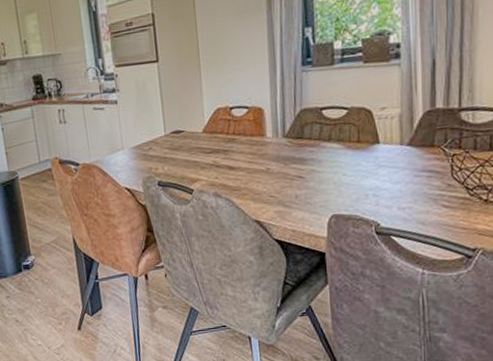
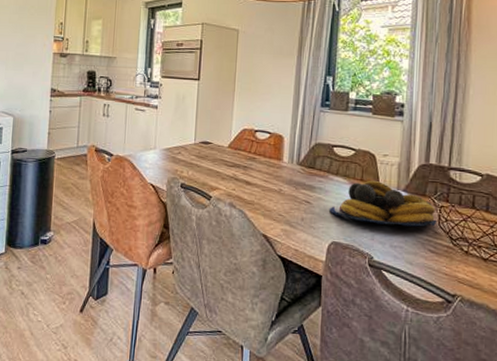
fruit bowl: none [324,139,450,188] -> present [328,181,437,227]

